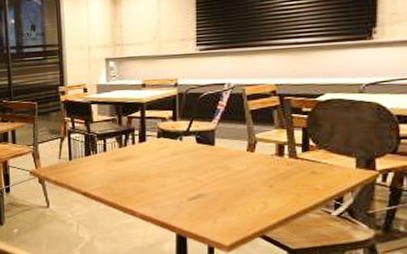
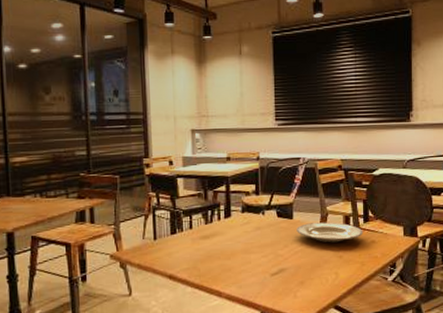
plate: none [219,150,301,172] -> present [297,222,363,243]

